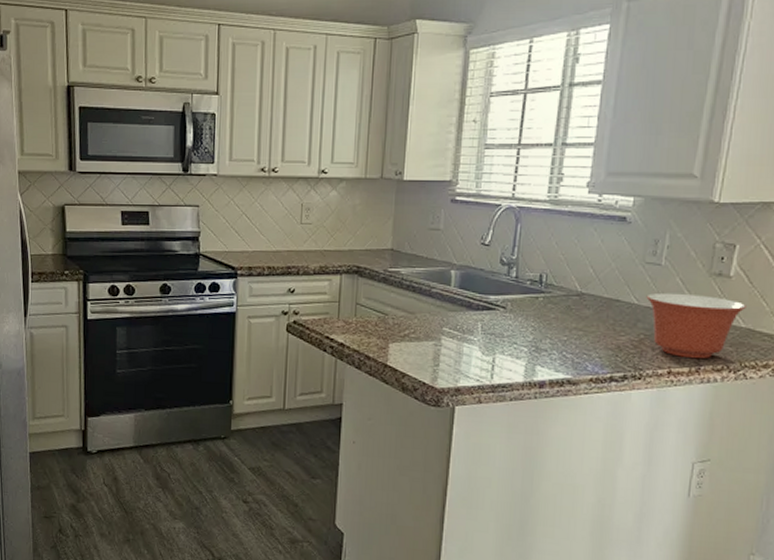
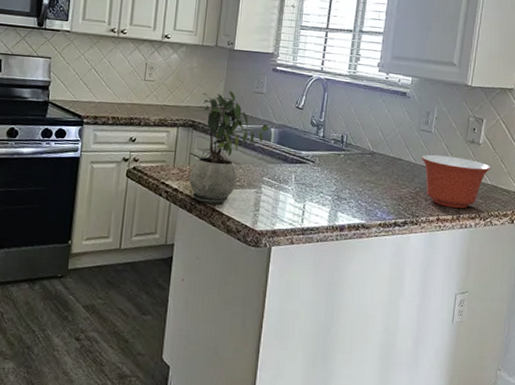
potted plant: none [356,229,448,359] -> present [189,91,268,204]

